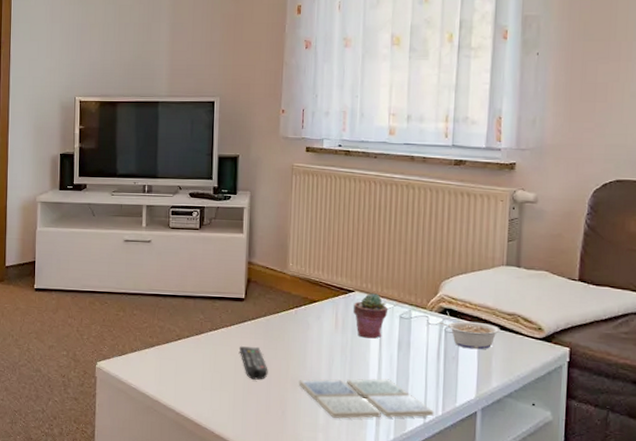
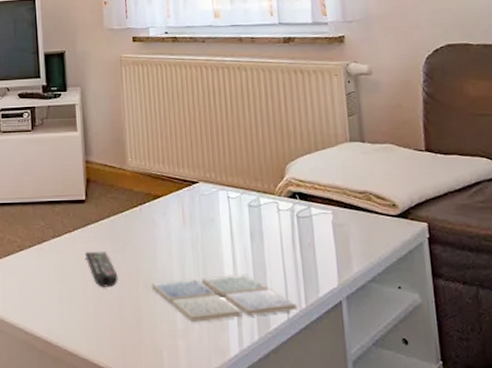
potted succulent: present [354,293,388,339] -> none [199,183,236,231]
legume: present [438,321,500,350] -> none [289,203,354,233]

